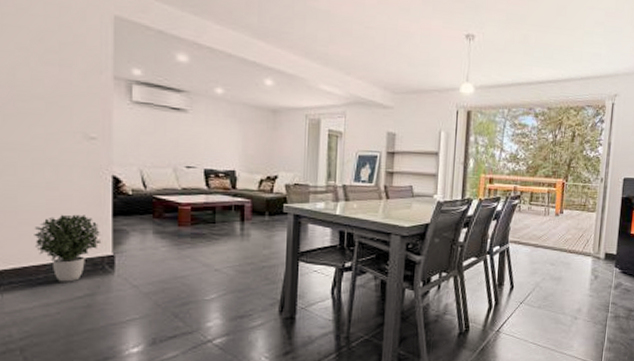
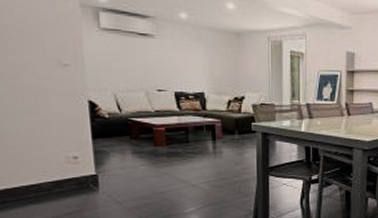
potted plant: present [34,214,102,282] -> none [20,138,85,200]

